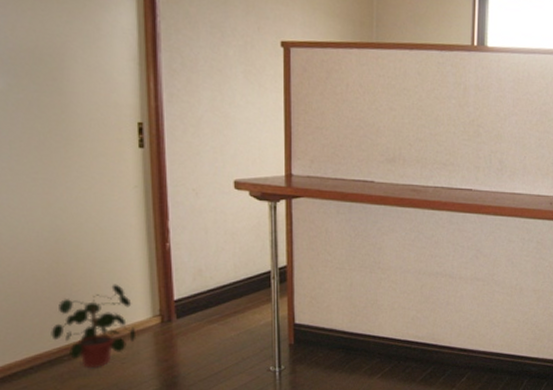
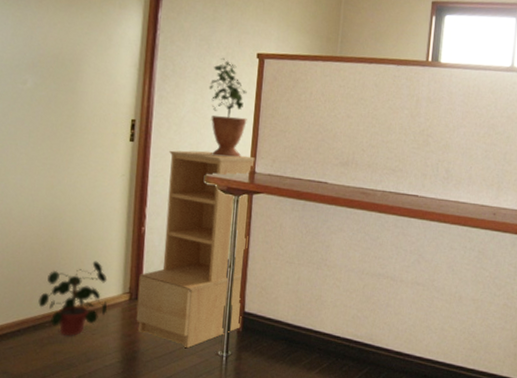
bookshelf: none [170,154,292,368] -> present [136,150,255,349]
potted plant: none [227,47,277,160] -> present [209,57,247,158]

